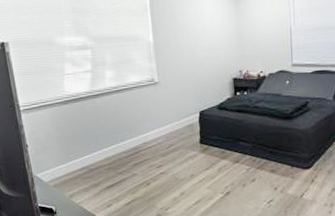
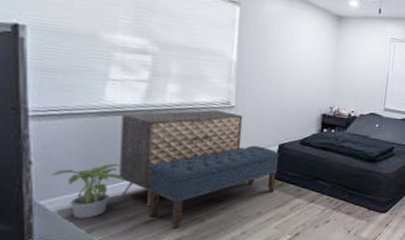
potted plant: none [41,141,88,186] -> present [51,163,125,218]
dresser: none [78,87,169,175] -> present [120,109,243,207]
bench: none [102,115,203,192] -> present [148,146,279,228]

